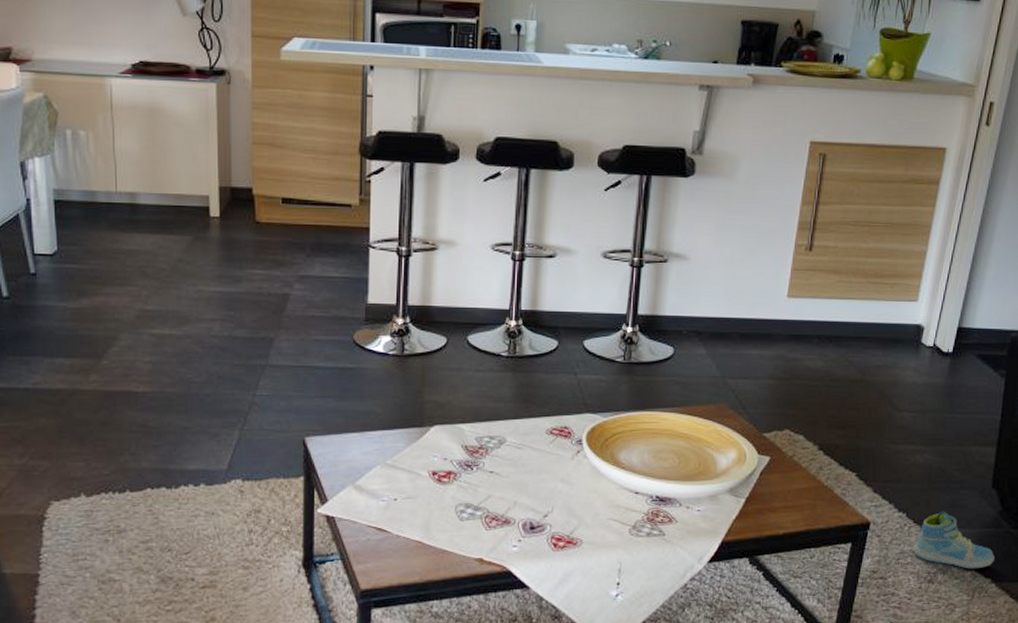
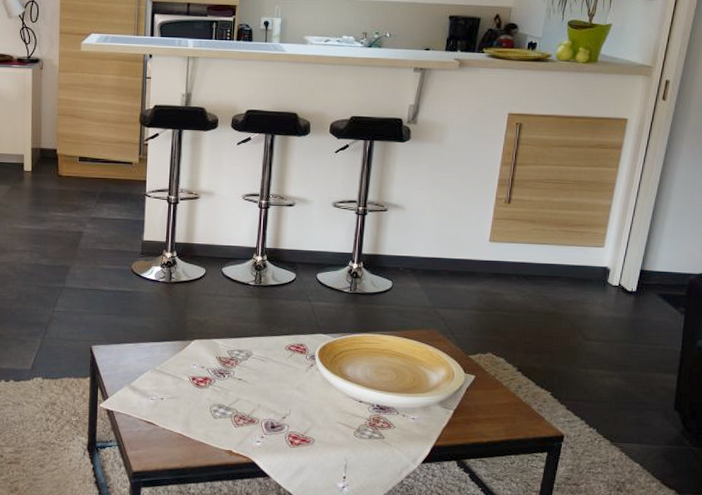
sneaker: present [914,511,995,569] -> none [604,428,678,481]

